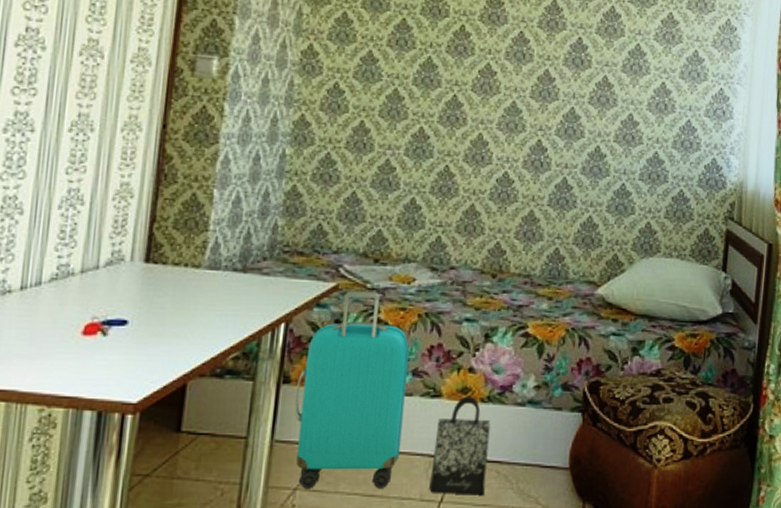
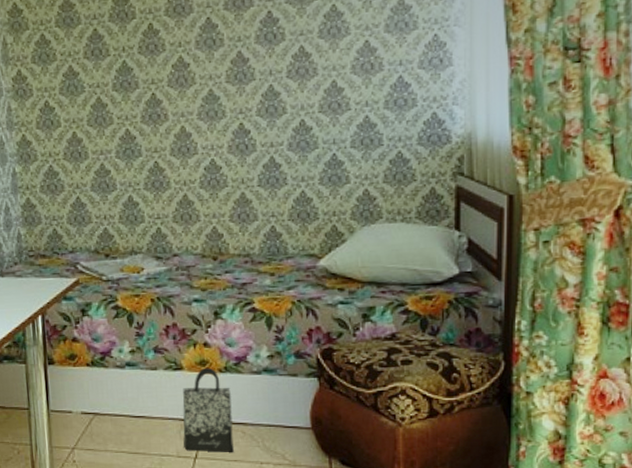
suitcase: present [294,290,409,489] -> none [59,282,154,448]

